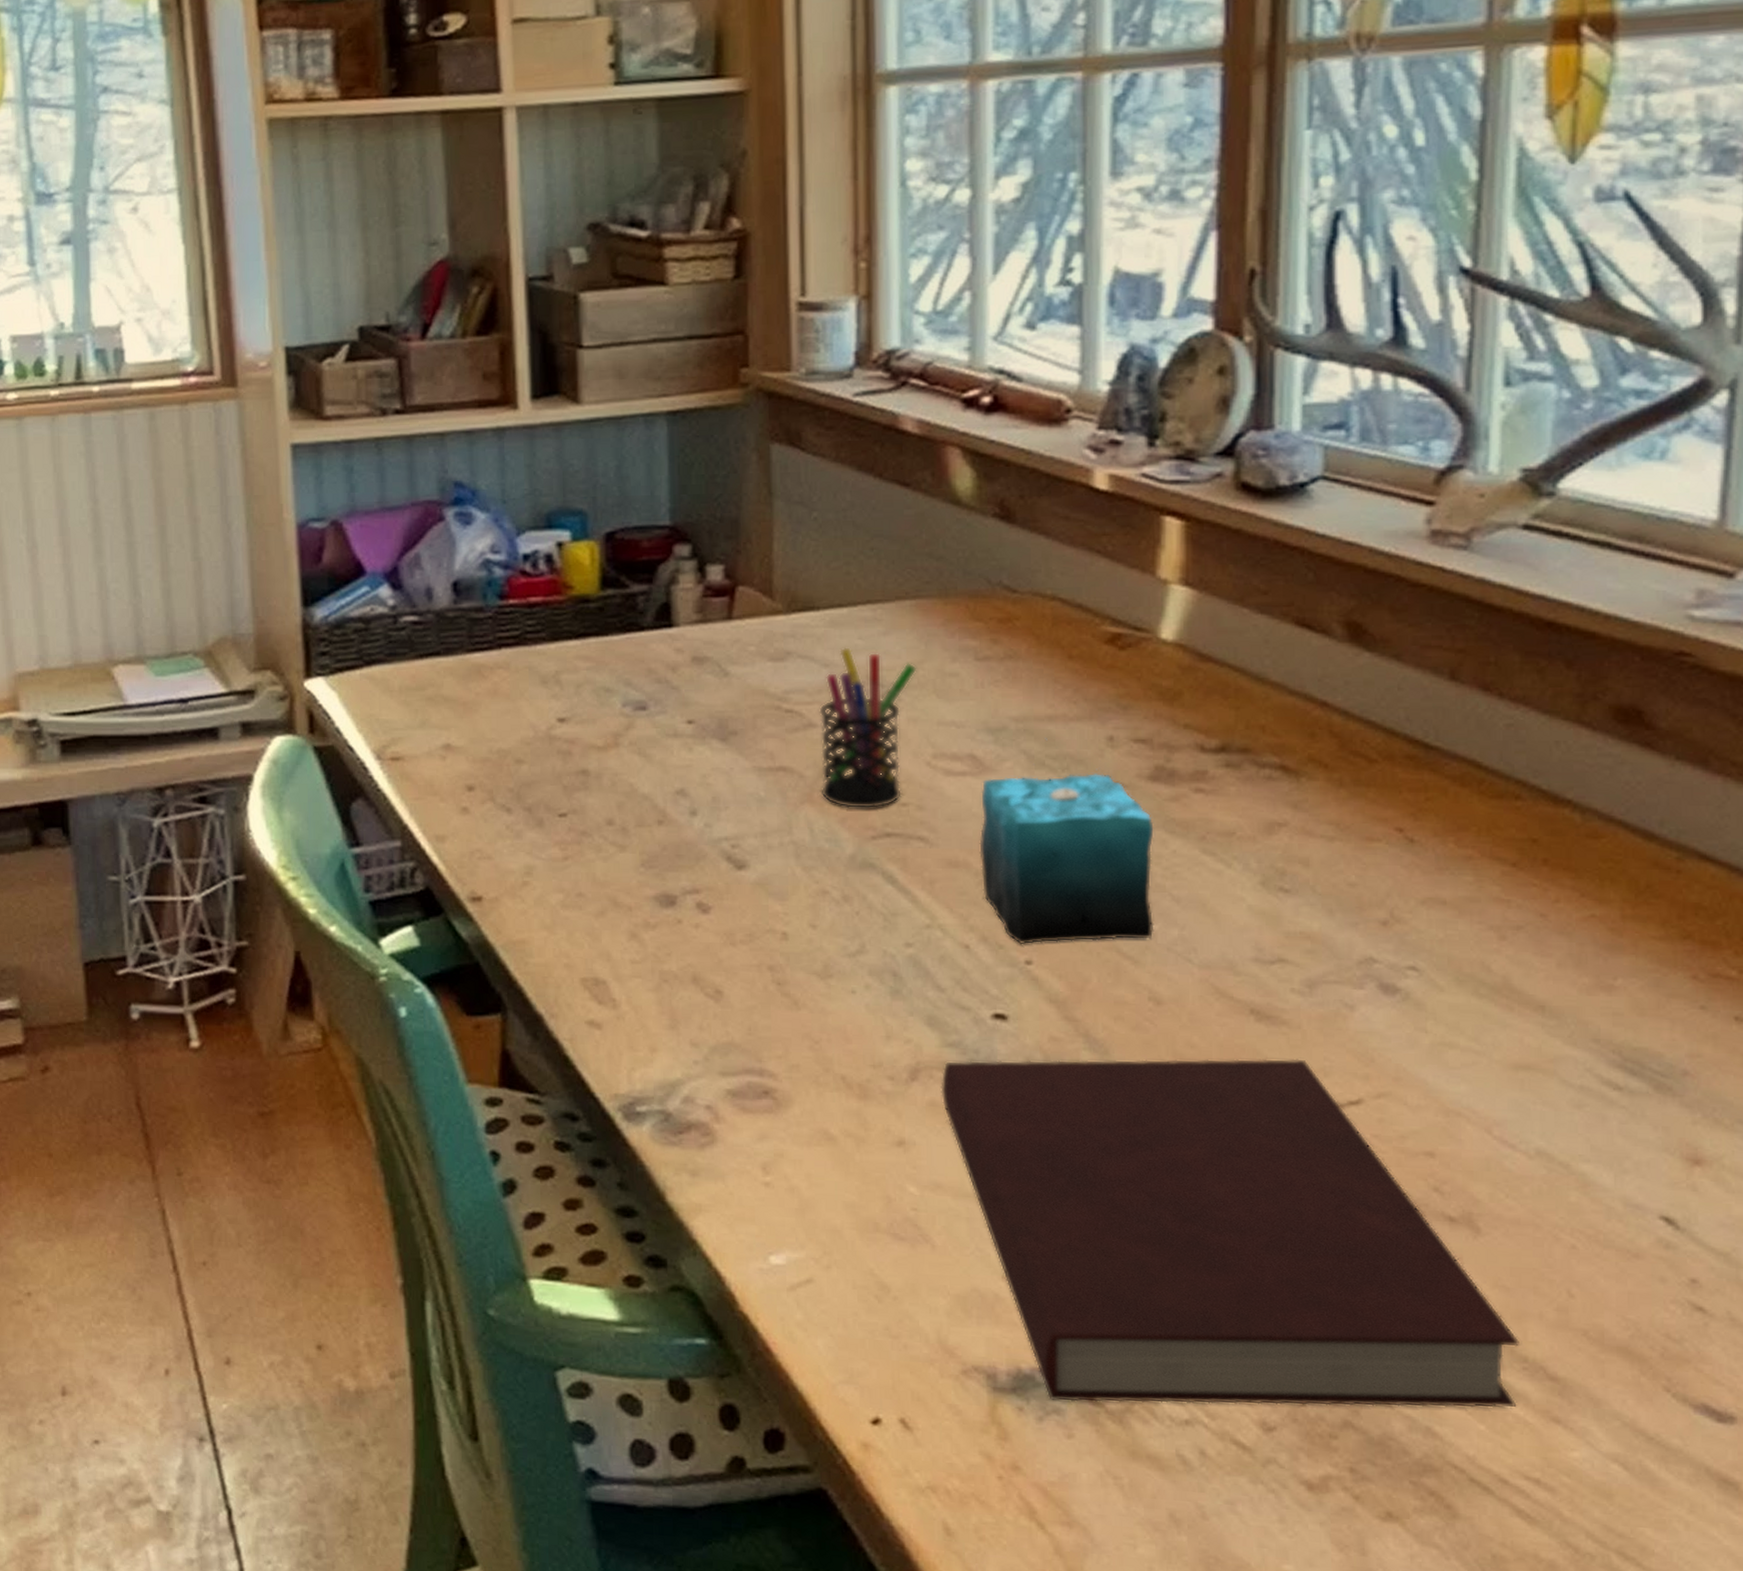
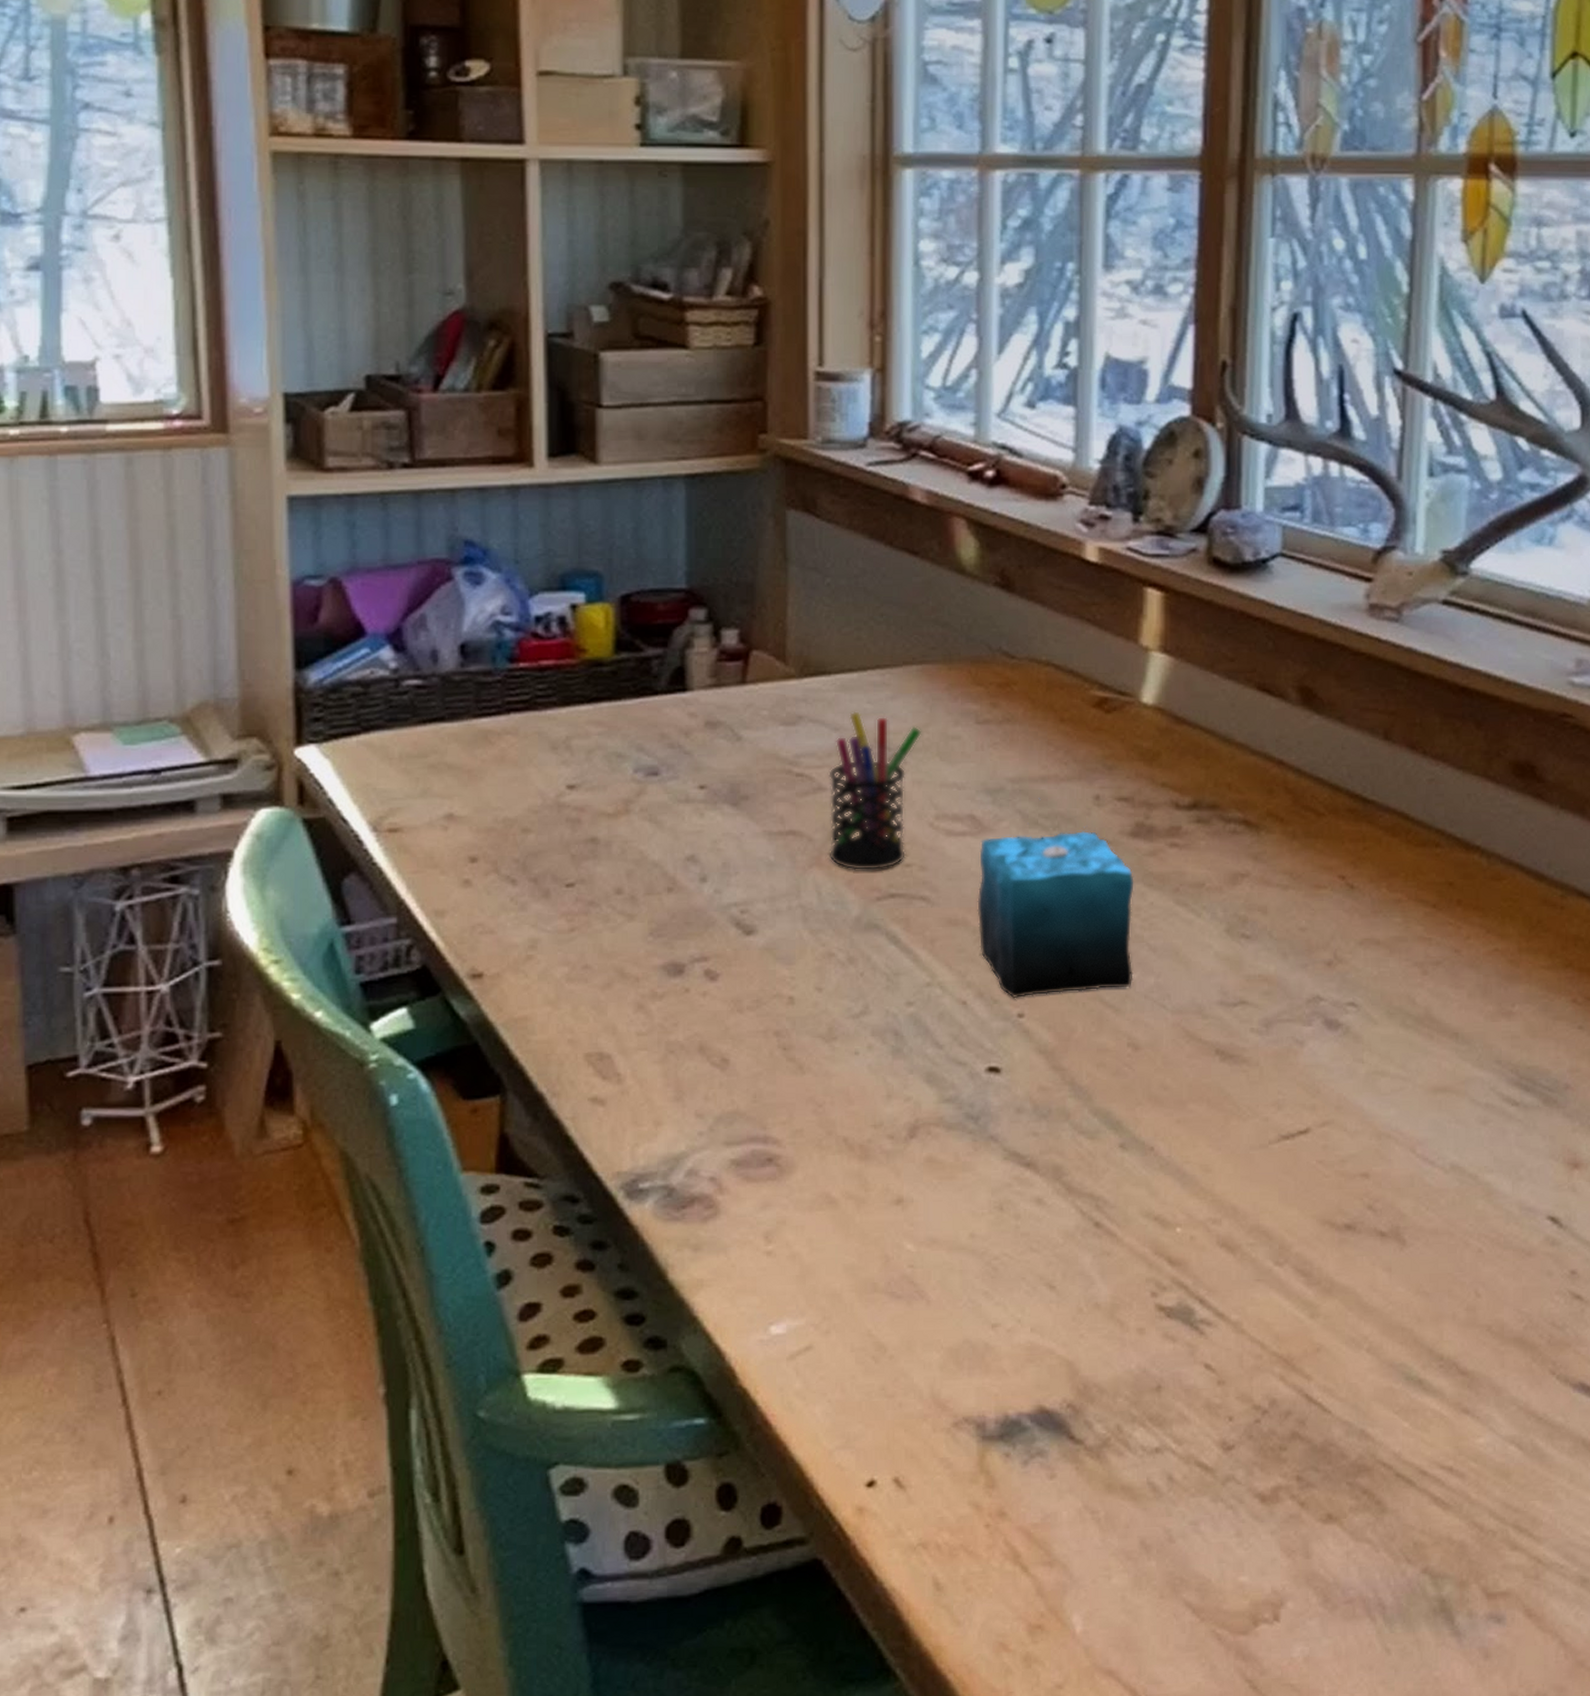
notebook: present [941,1059,1519,1408] -> none [938,1094,1437,1444]

